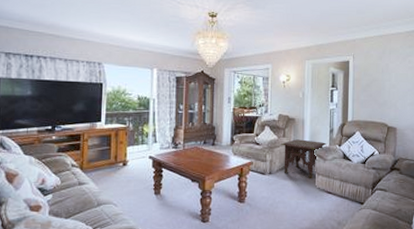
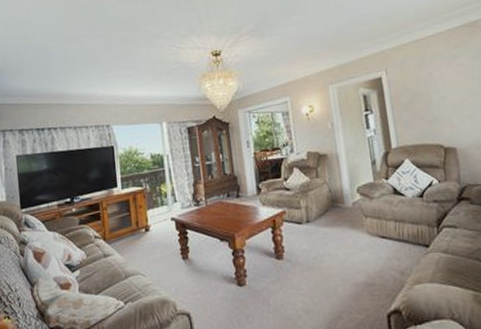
side table: present [281,139,327,178] -> none [315,177,371,222]

